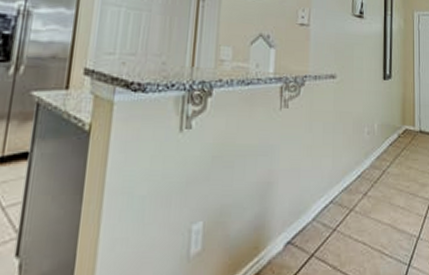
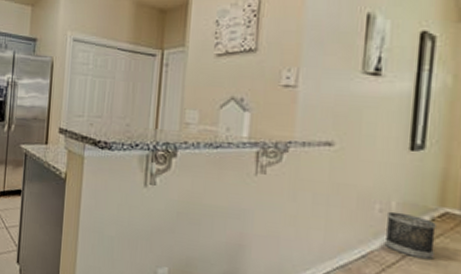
wastebasket: none [372,132,401,172] -> present [384,211,436,261]

